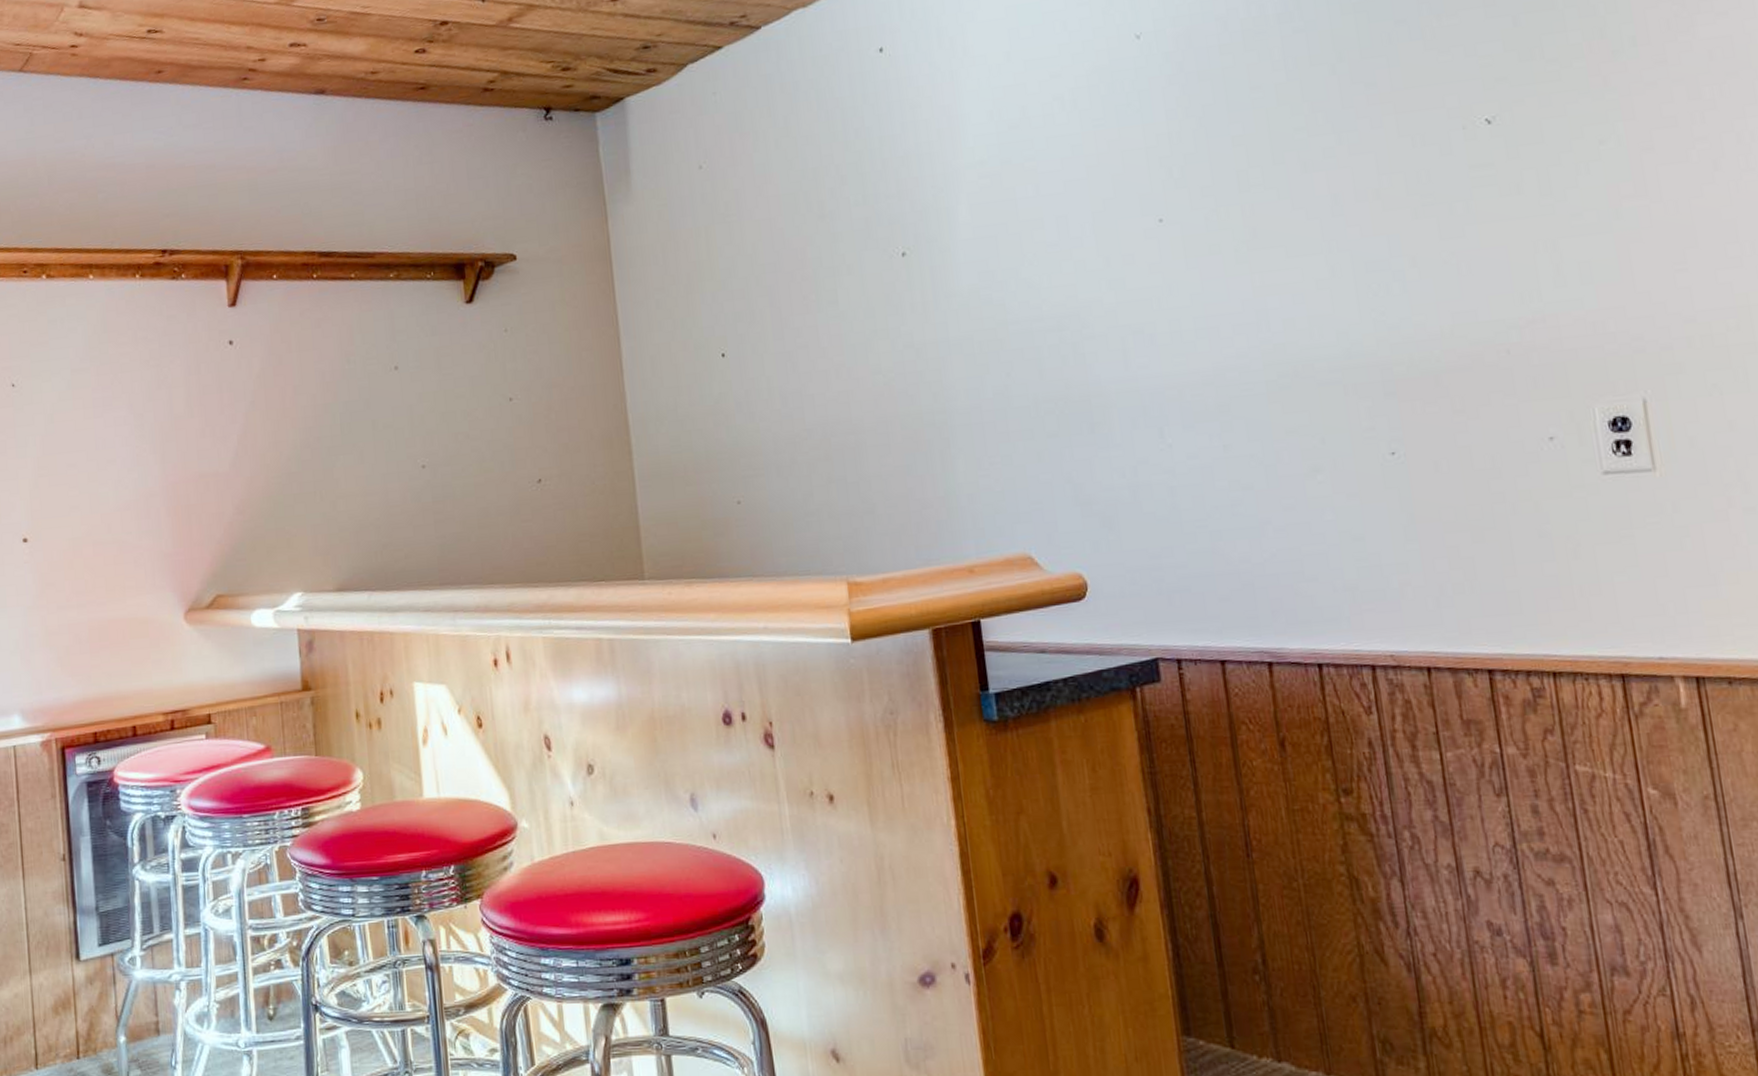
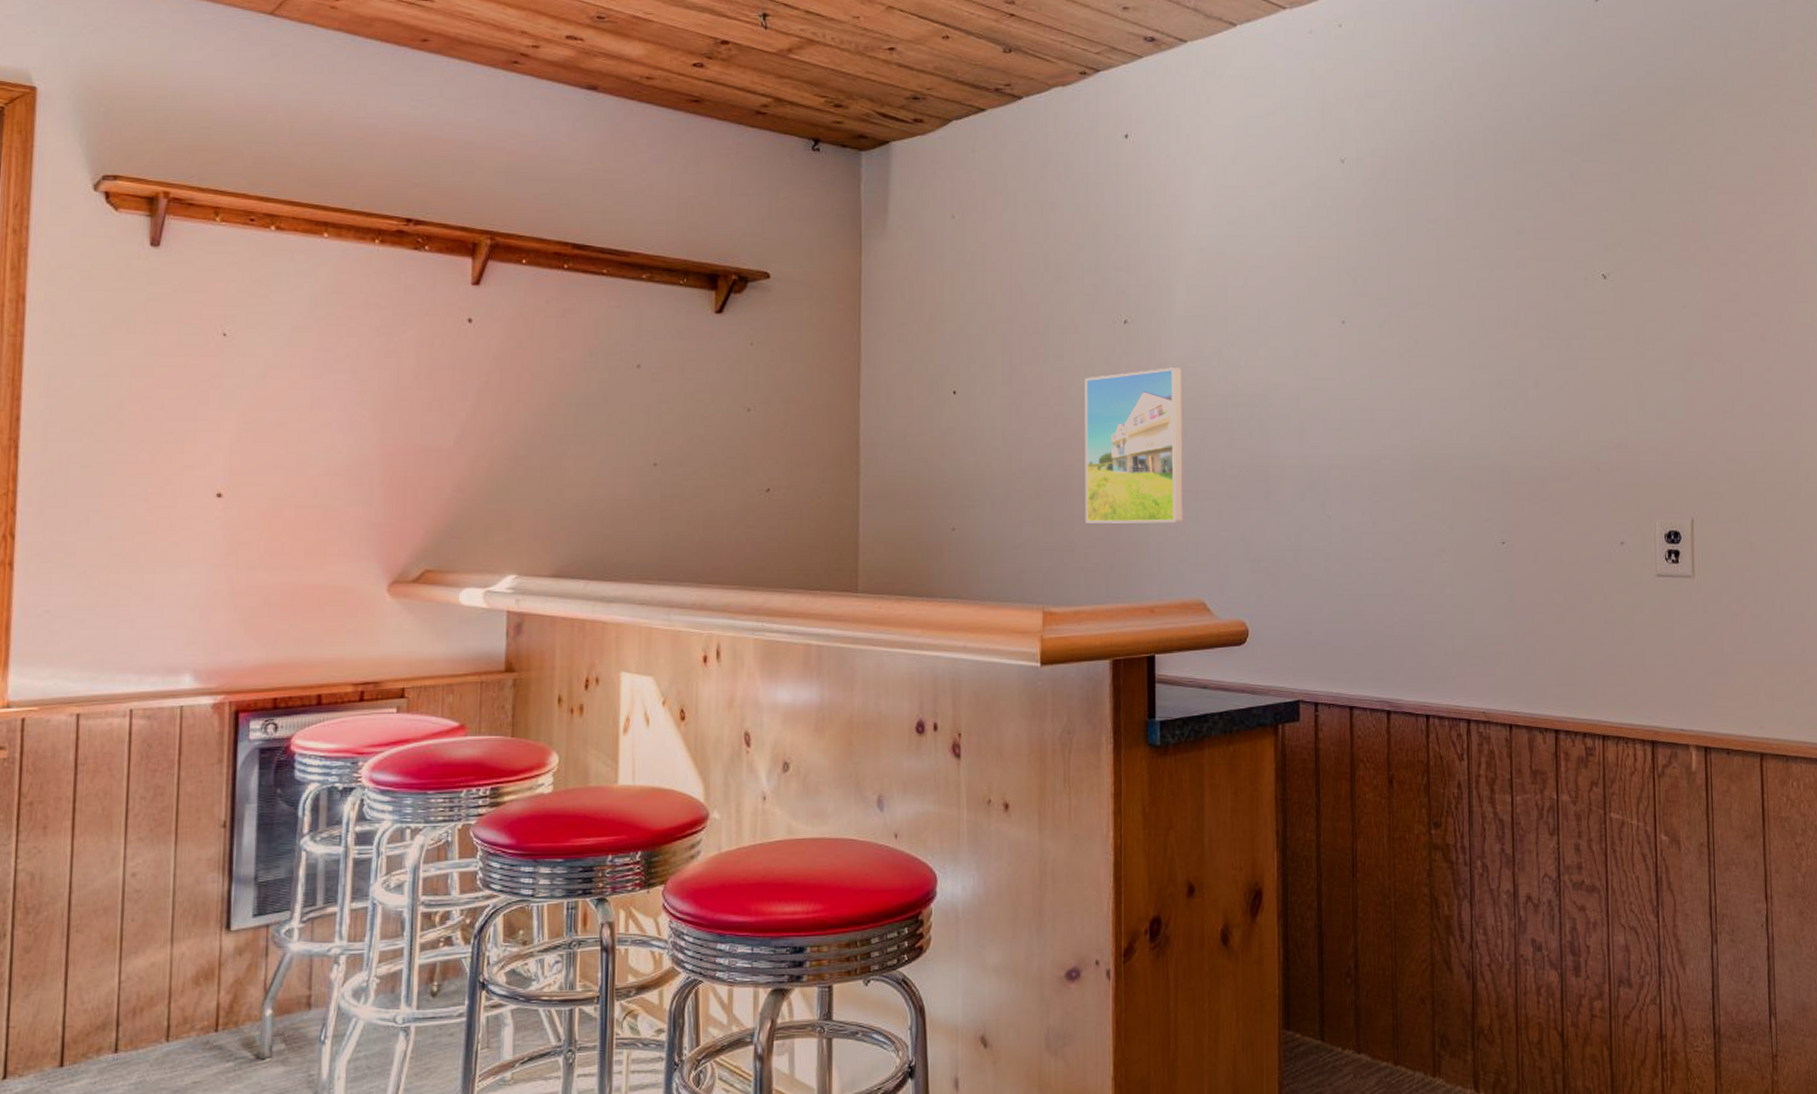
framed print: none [864,297,997,481] -> present [1084,367,1184,524]

